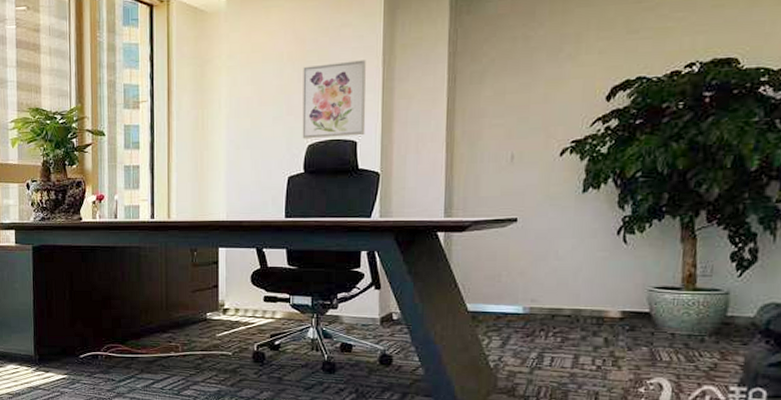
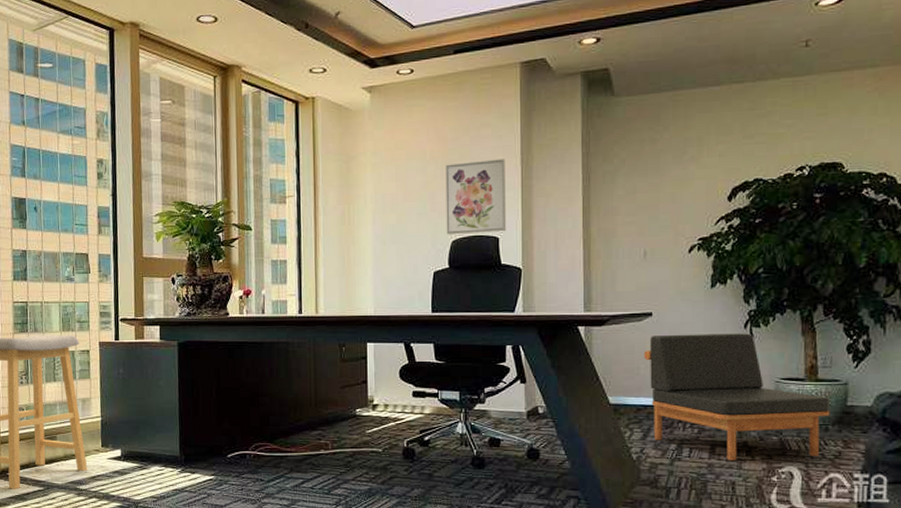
armless chair: none [506,240,708,371] -> present [643,333,830,461]

